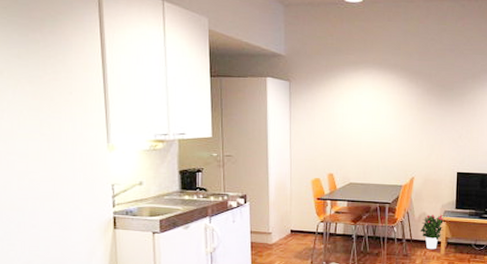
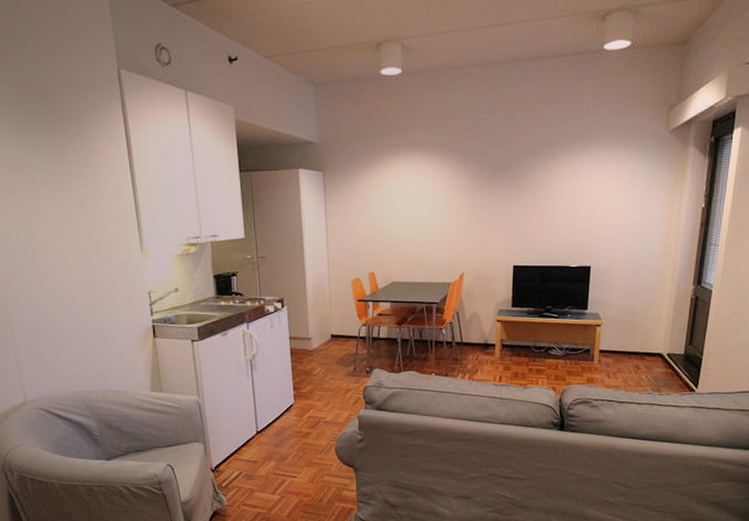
potted flower: present [420,215,445,250] -> none [471,314,499,353]

